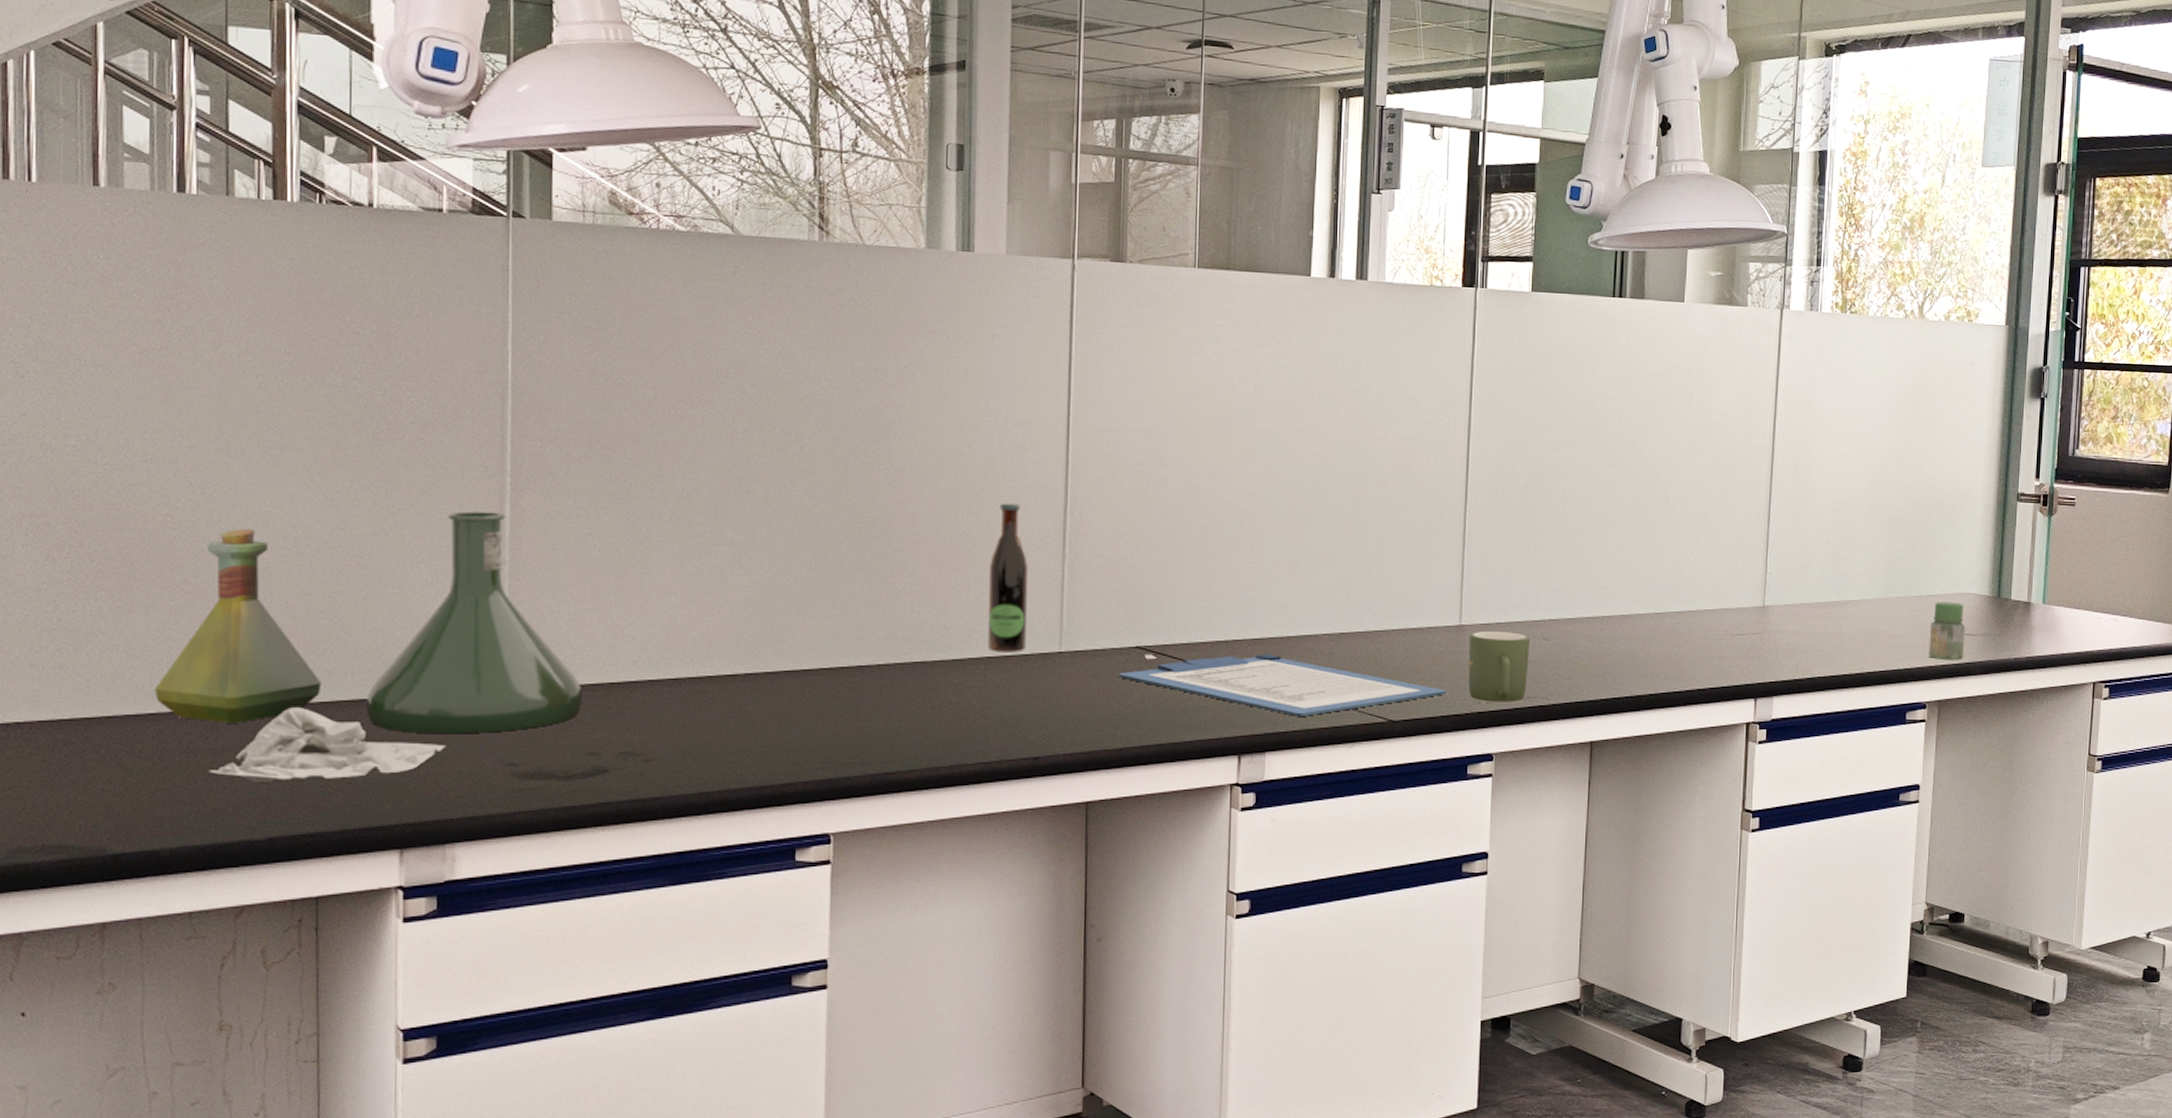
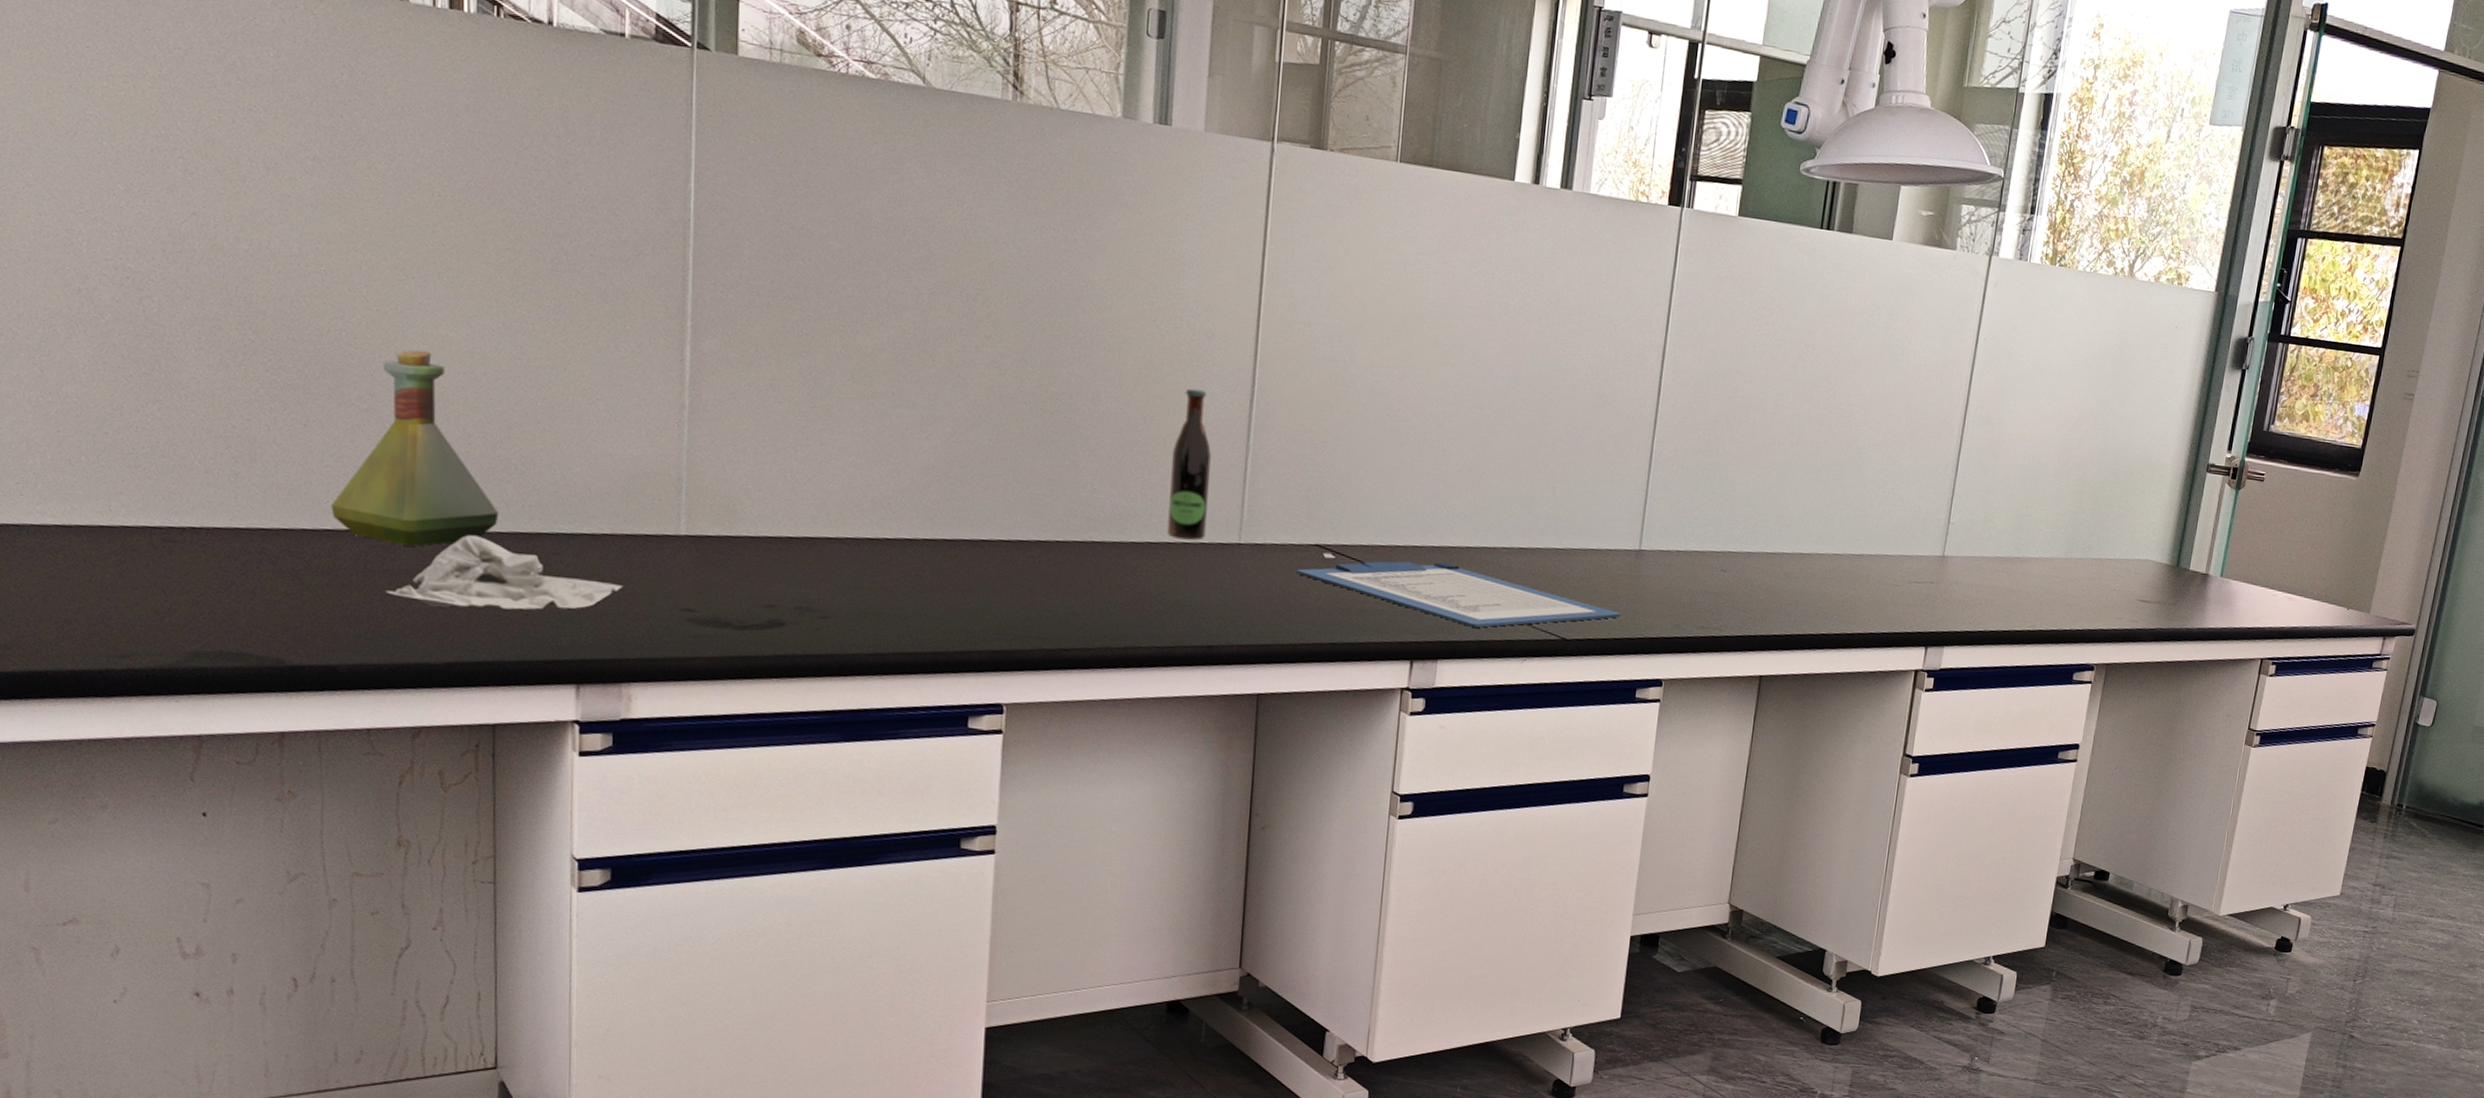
flask: present [366,511,583,734] -> none [543,351,761,577]
mug: present [1468,630,1529,705] -> none [1643,557,1708,633]
jar: present [1928,602,1965,661] -> none [2101,566,2142,627]

